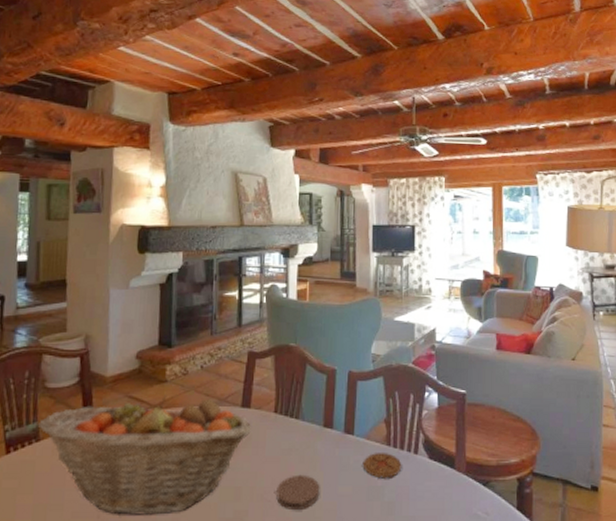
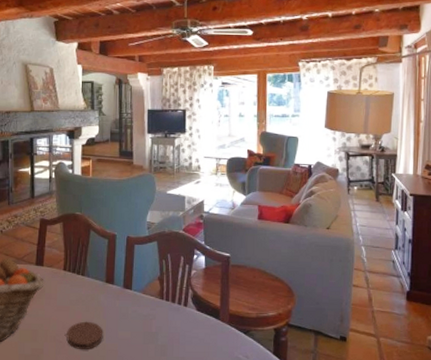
coaster: present [362,453,402,479] -> none [139,305,174,326]

